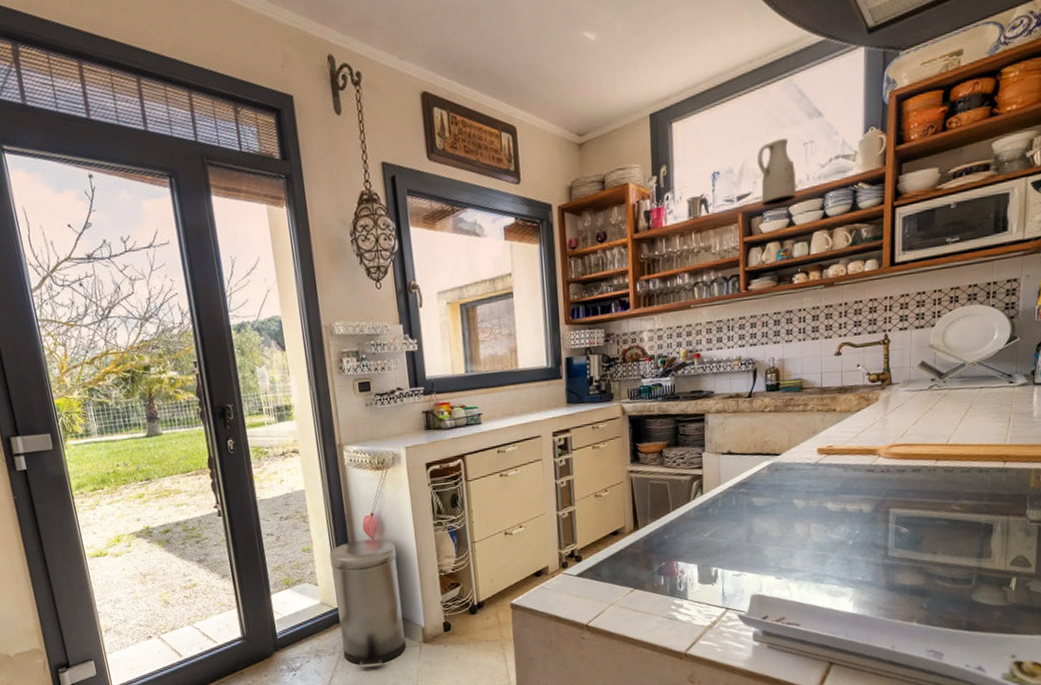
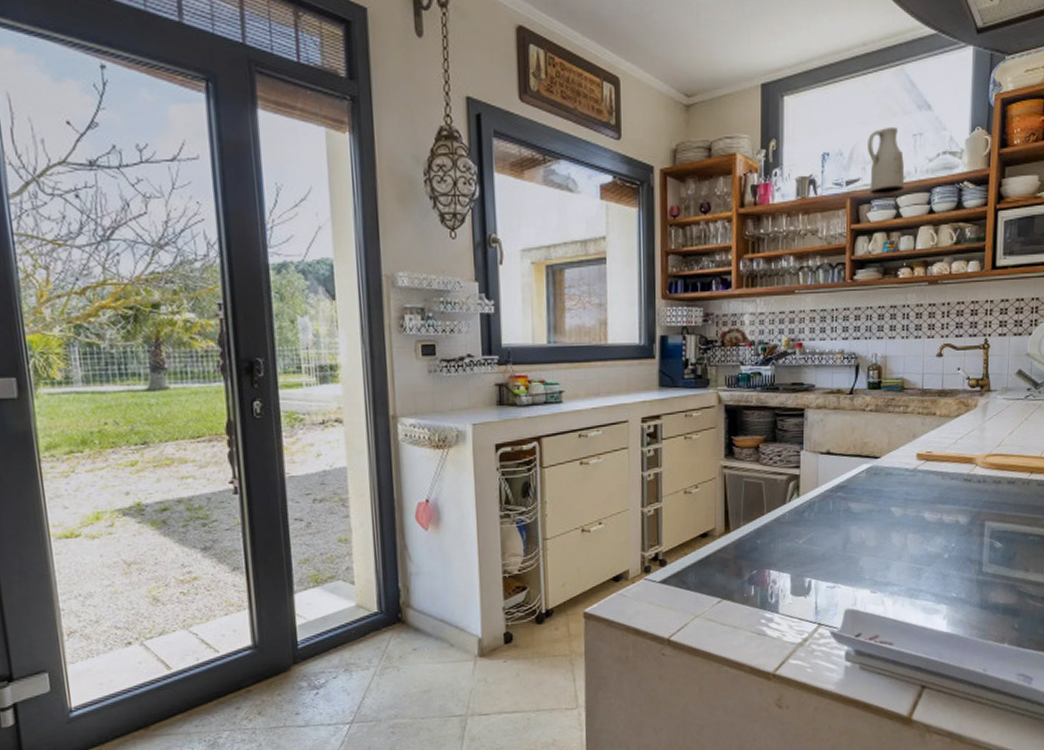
pedal bin: present [329,538,407,669] -> none [371,530,458,687]

